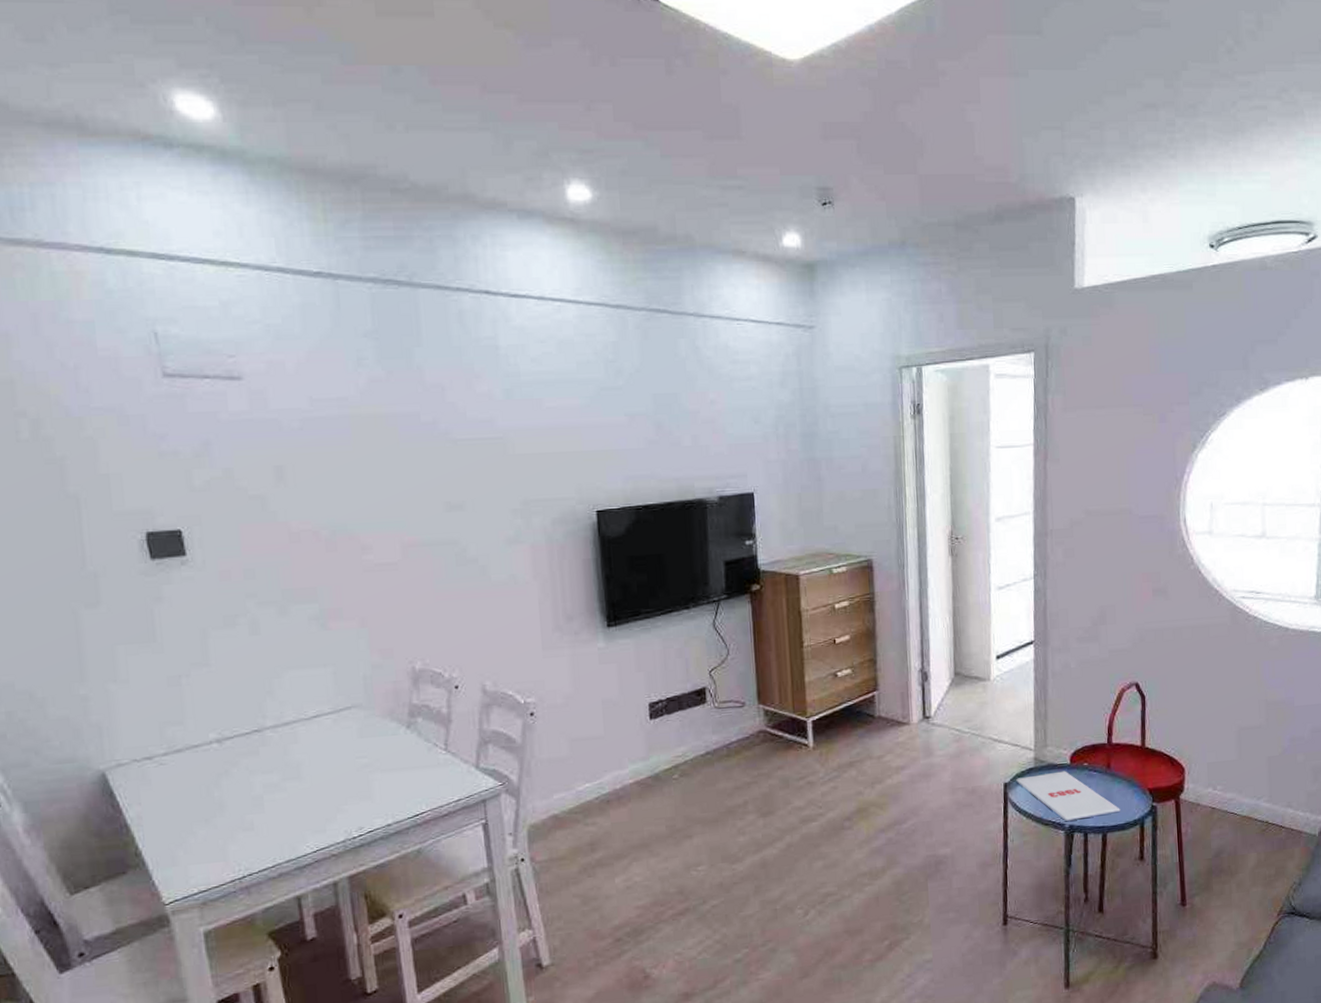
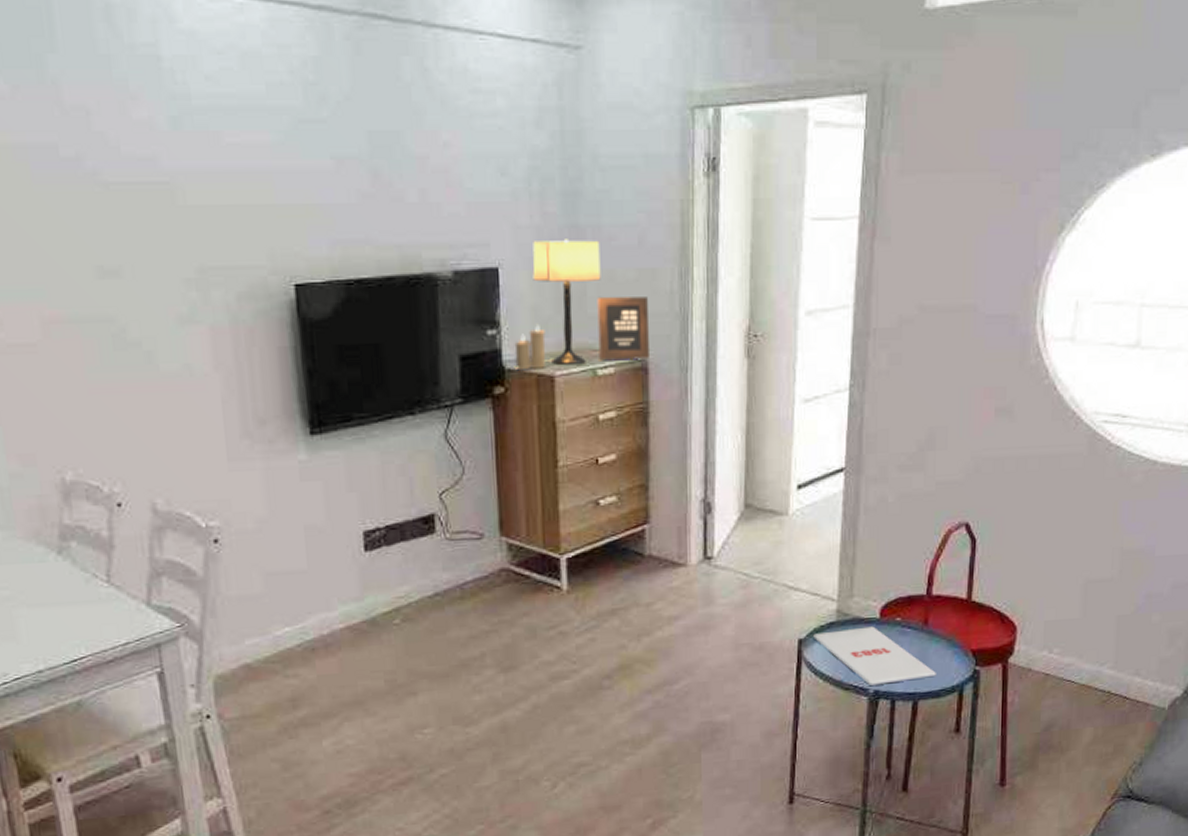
candle: none [767,535,793,571] -> present [514,325,547,369]
table lamp: none [780,469,834,567] -> present [532,239,601,366]
picture frame: none [831,511,874,561] -> present [597,296,649,360]

